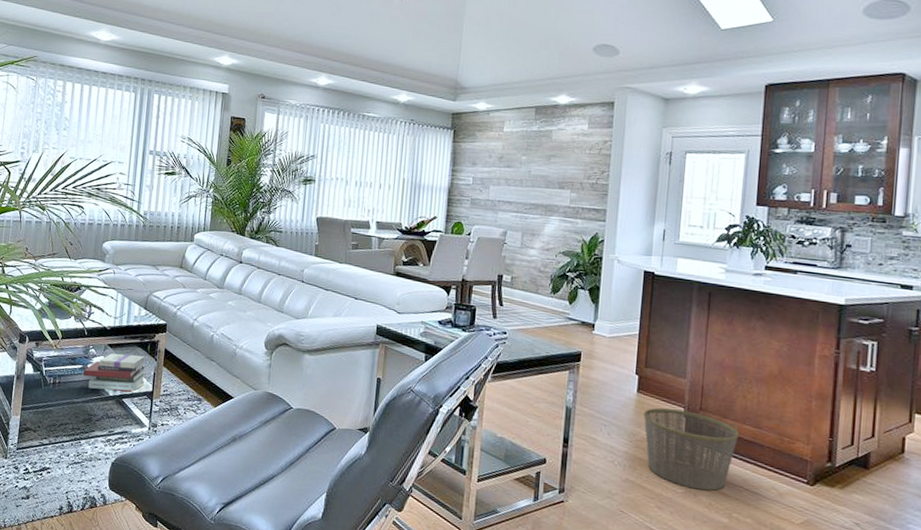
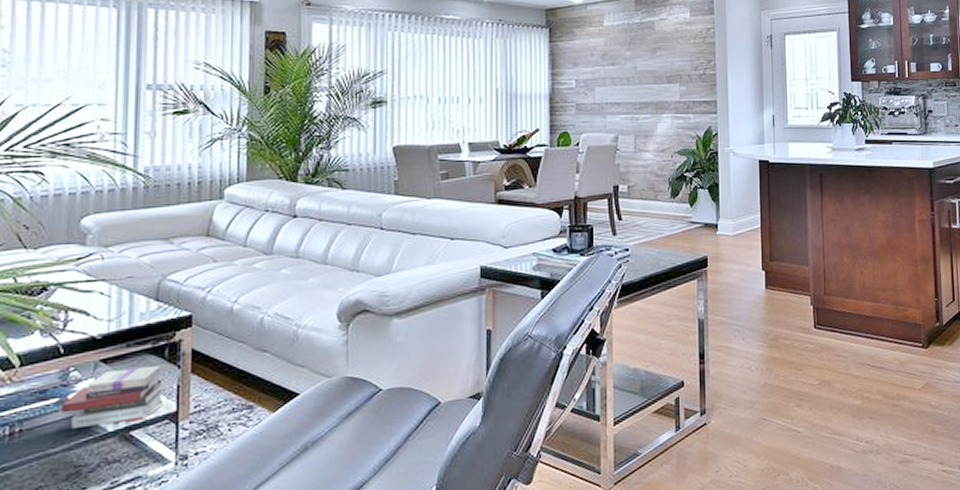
basket: present [643,407,739,491] -> none [773,298,861,378]

